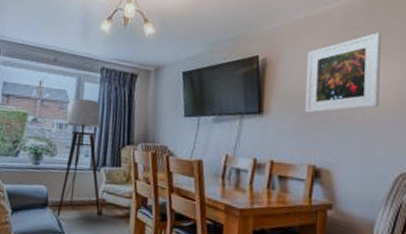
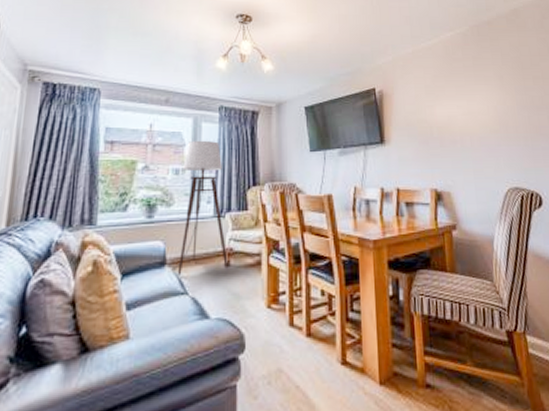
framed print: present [305,33,381,113] -> none [418,64,483,140]

